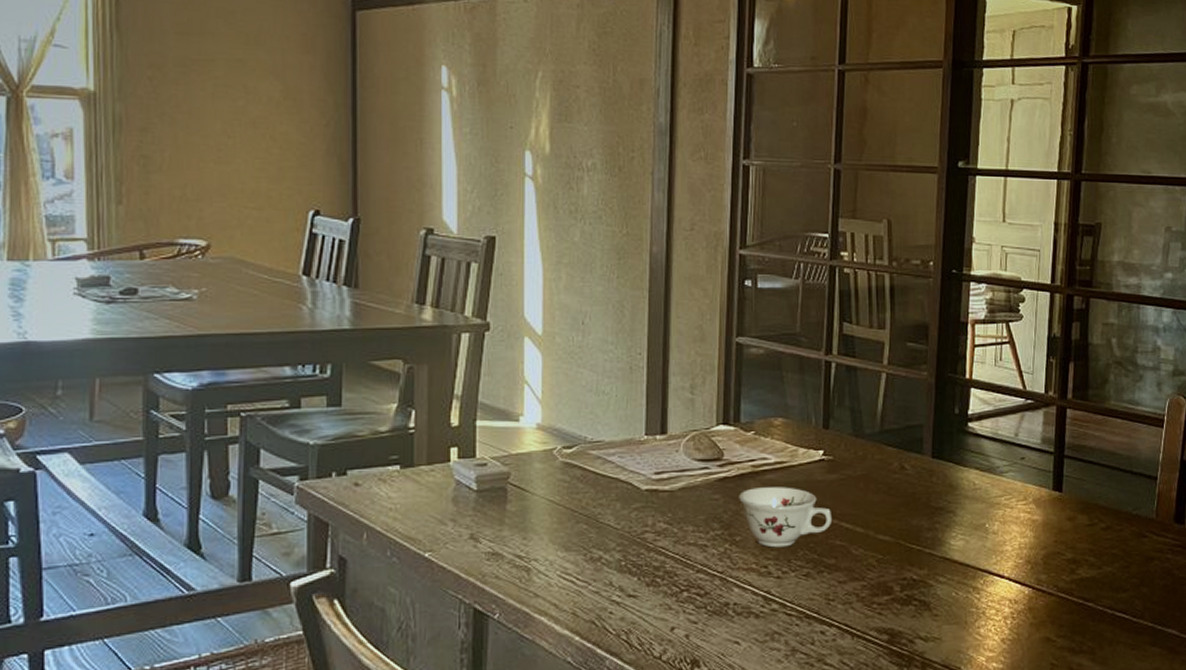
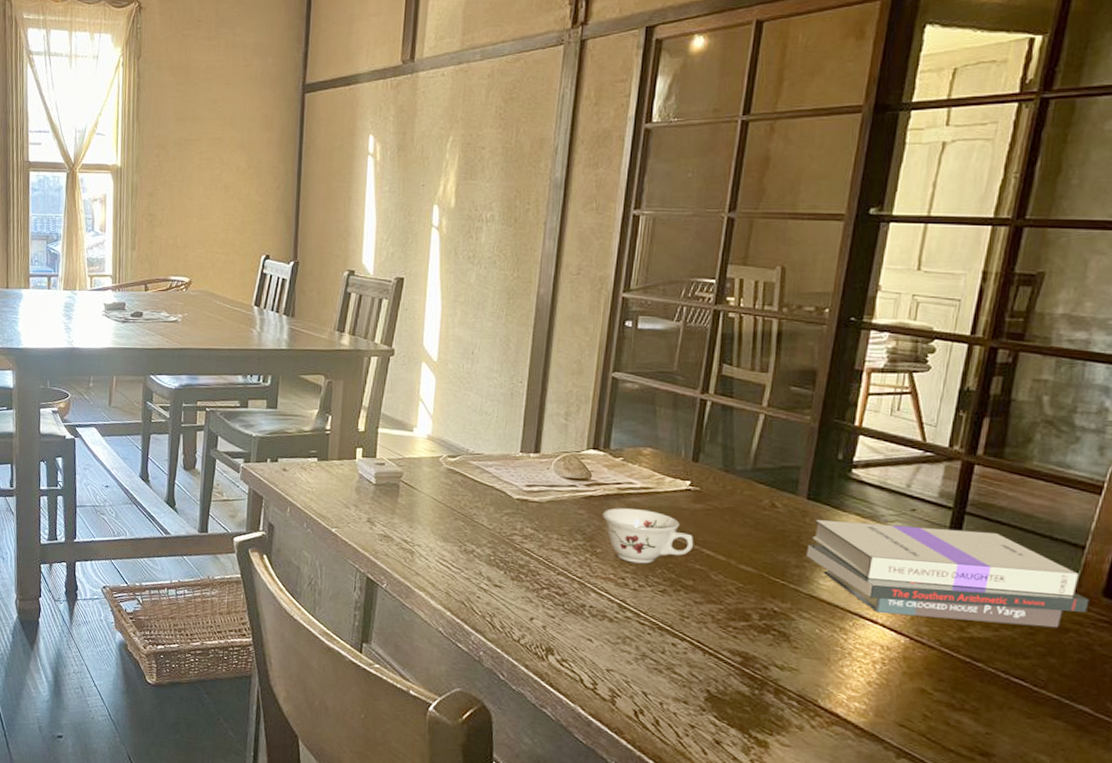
books: none [936,473,1166,567] -> present [806,520,1090,628]

